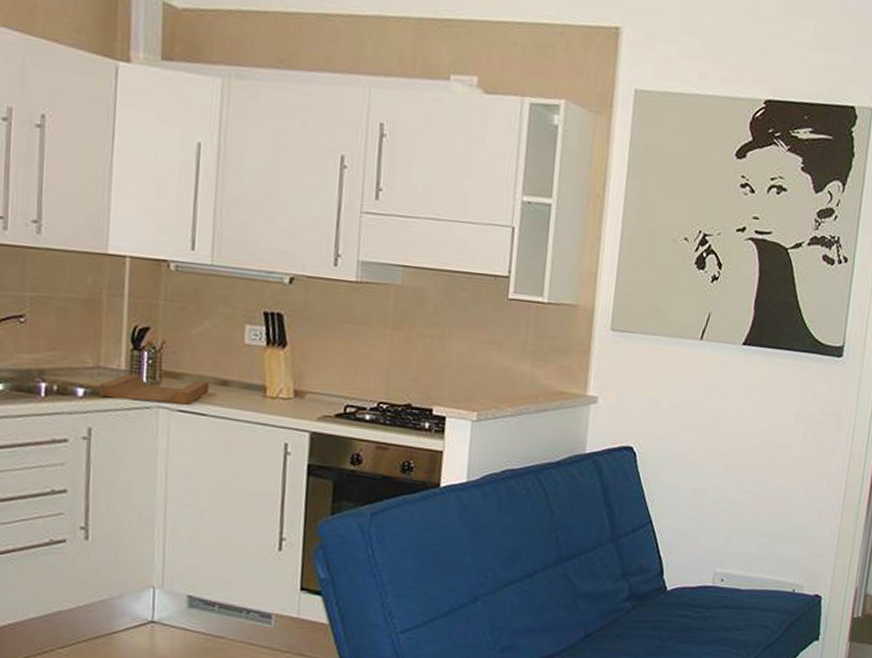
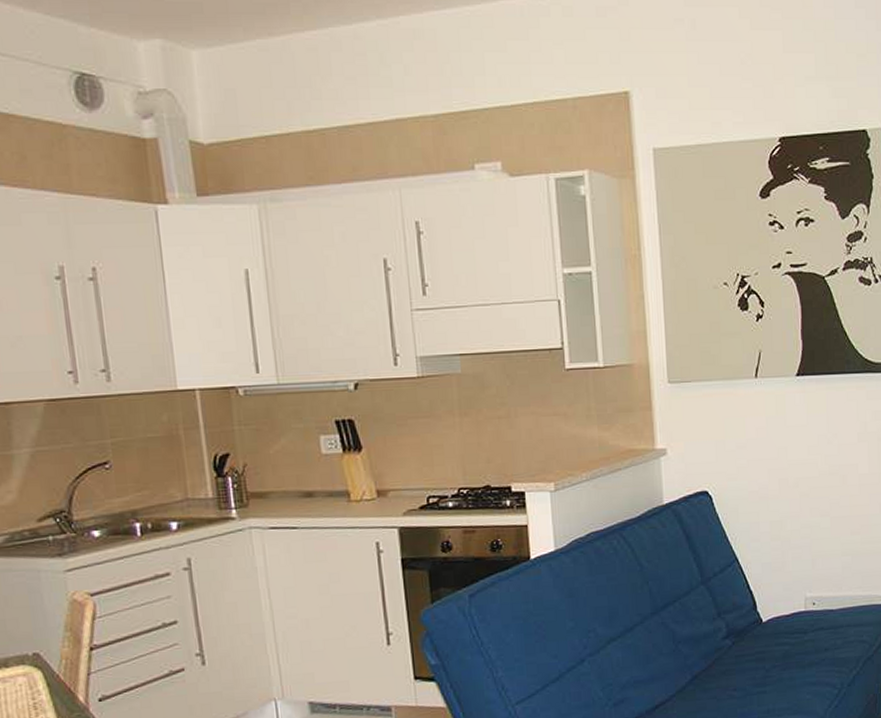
cutting board: present [99,373,210,405] -> none [191,496,296,527]

